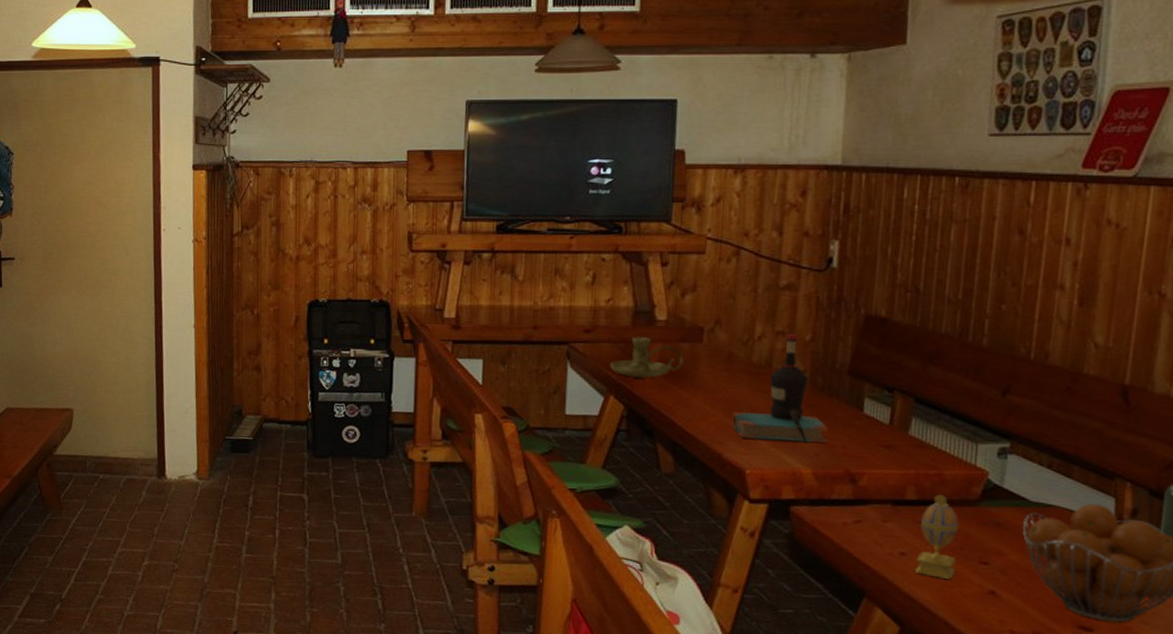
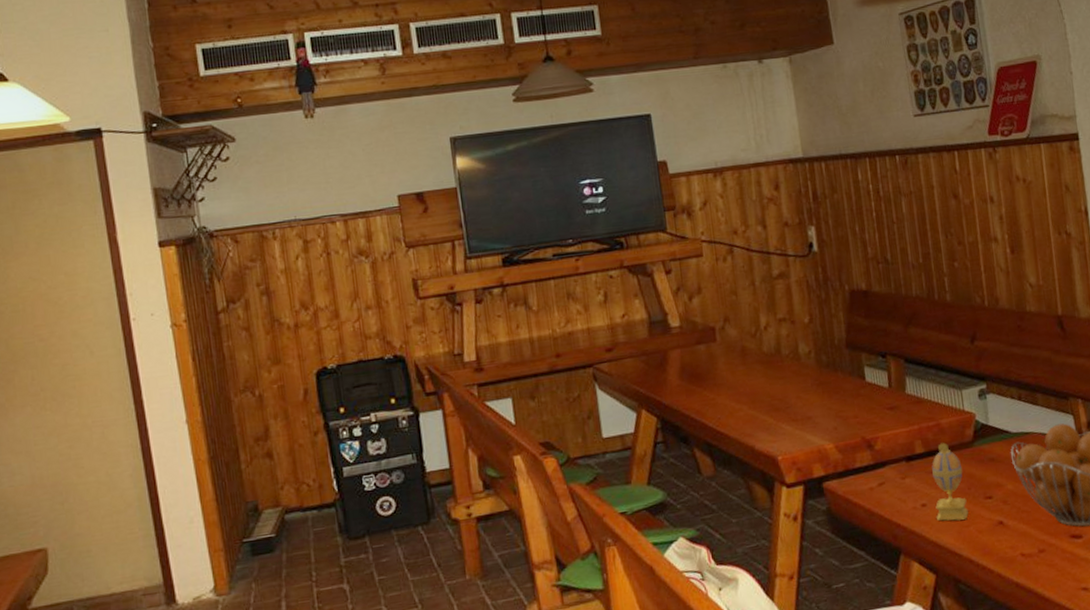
candle holder: present [609,337,684,378] -> none [635,345,703,388]
bottle: present [732,334,829,444] -> none [756,319,842,427]

